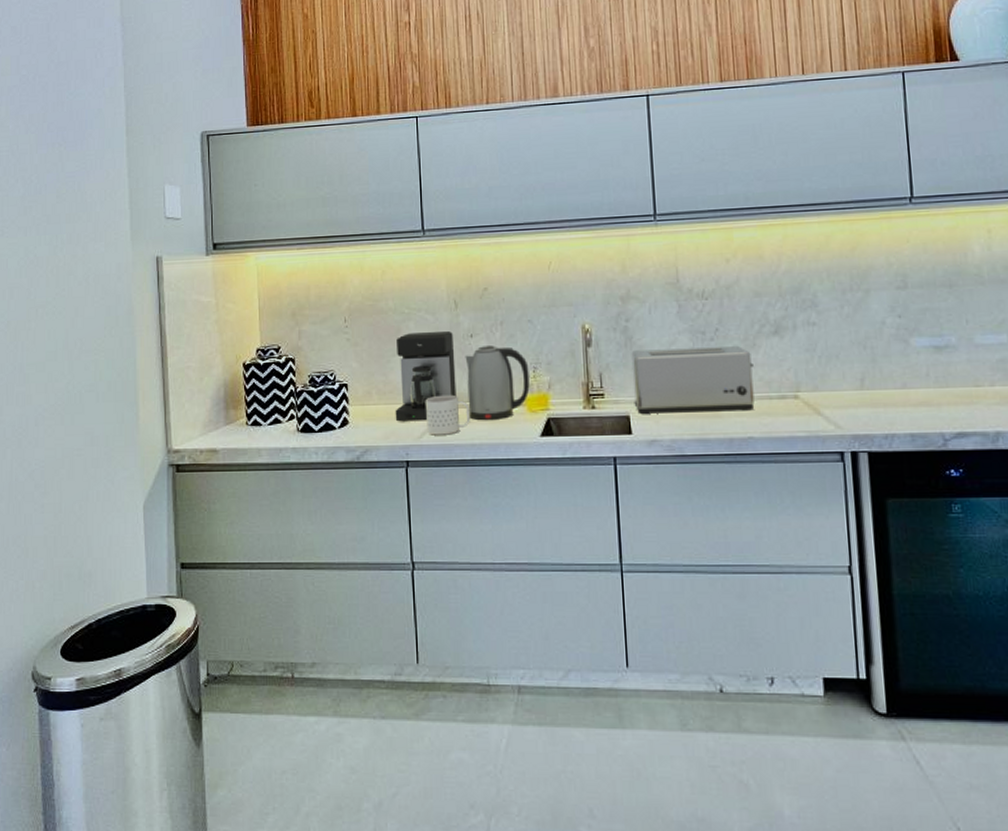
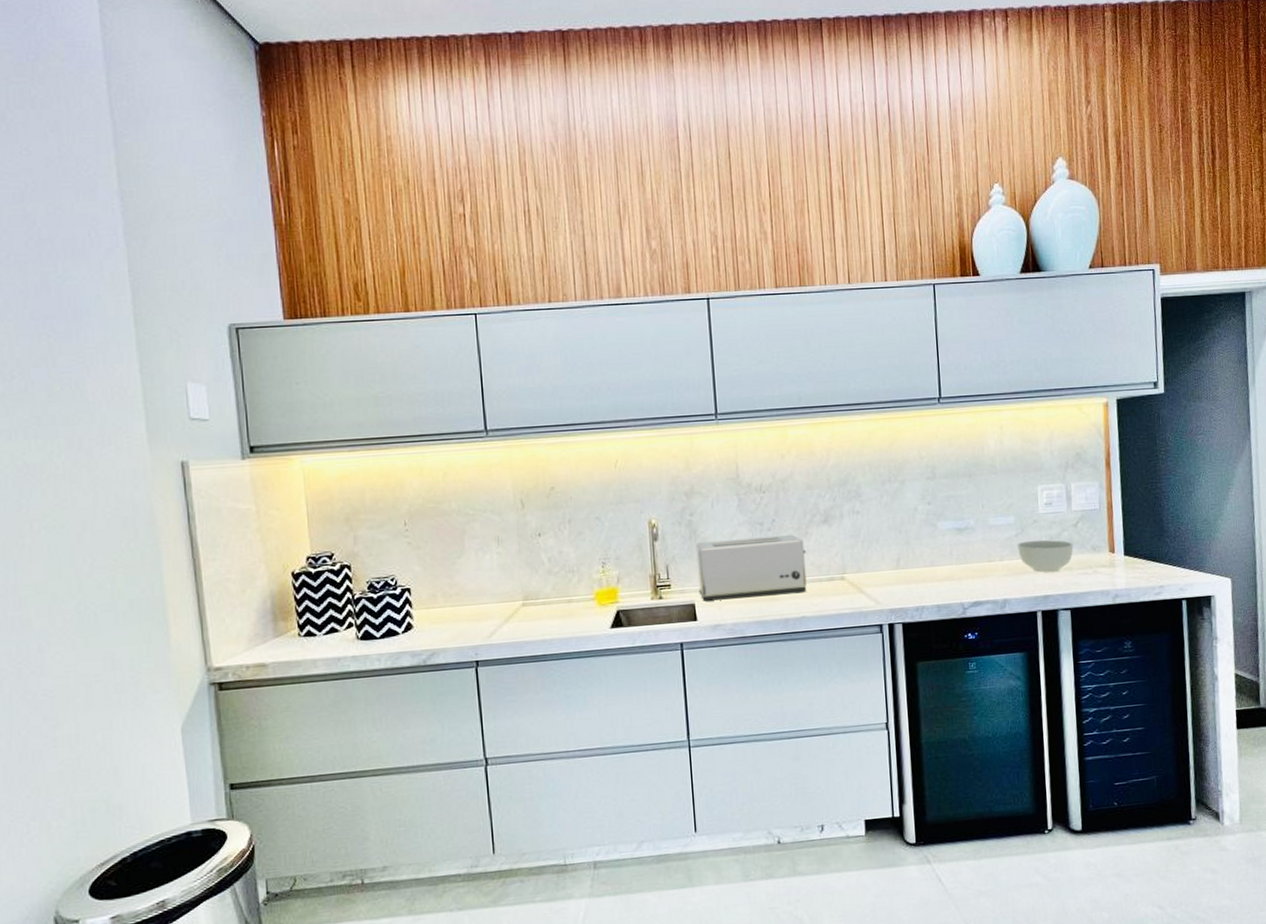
coffee maker: present [395,330,457,422] -> none [461,530,526,623]
mug: present [425,394,470,435] -> none [493,593,540,634]
kettle: present [465,345,530,420] -> none [533,543,599,616]

